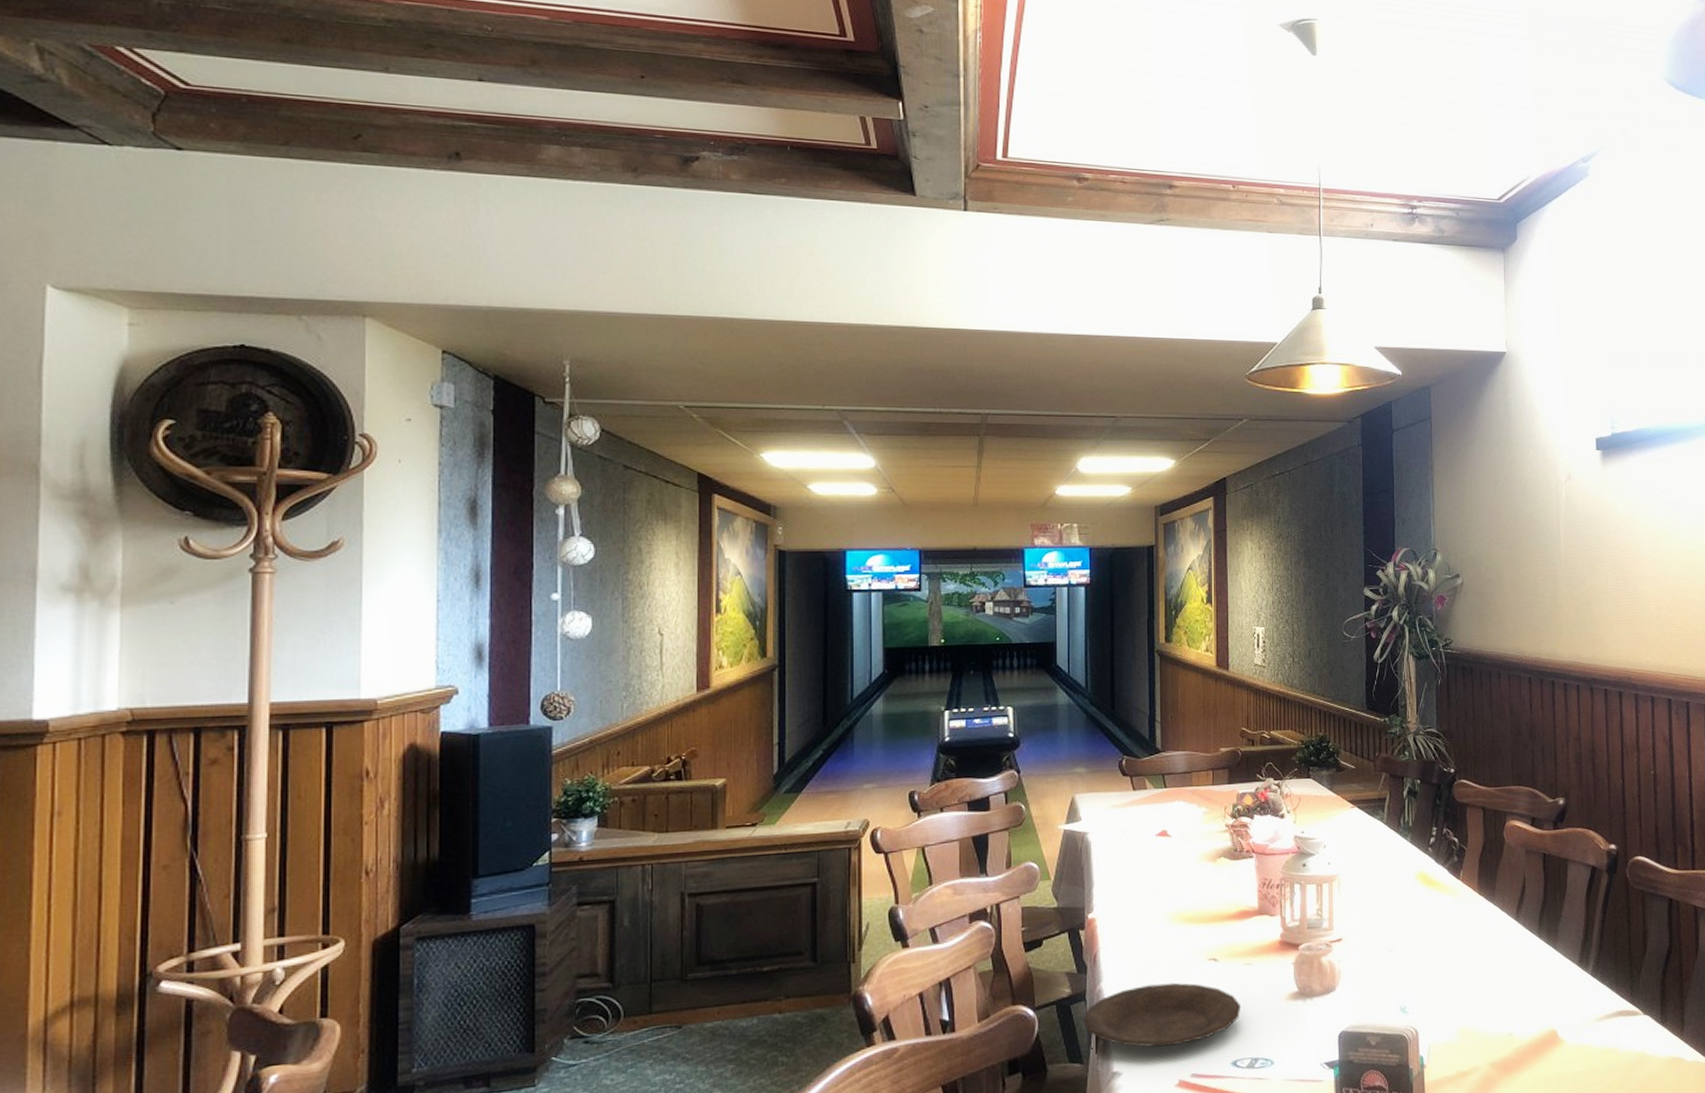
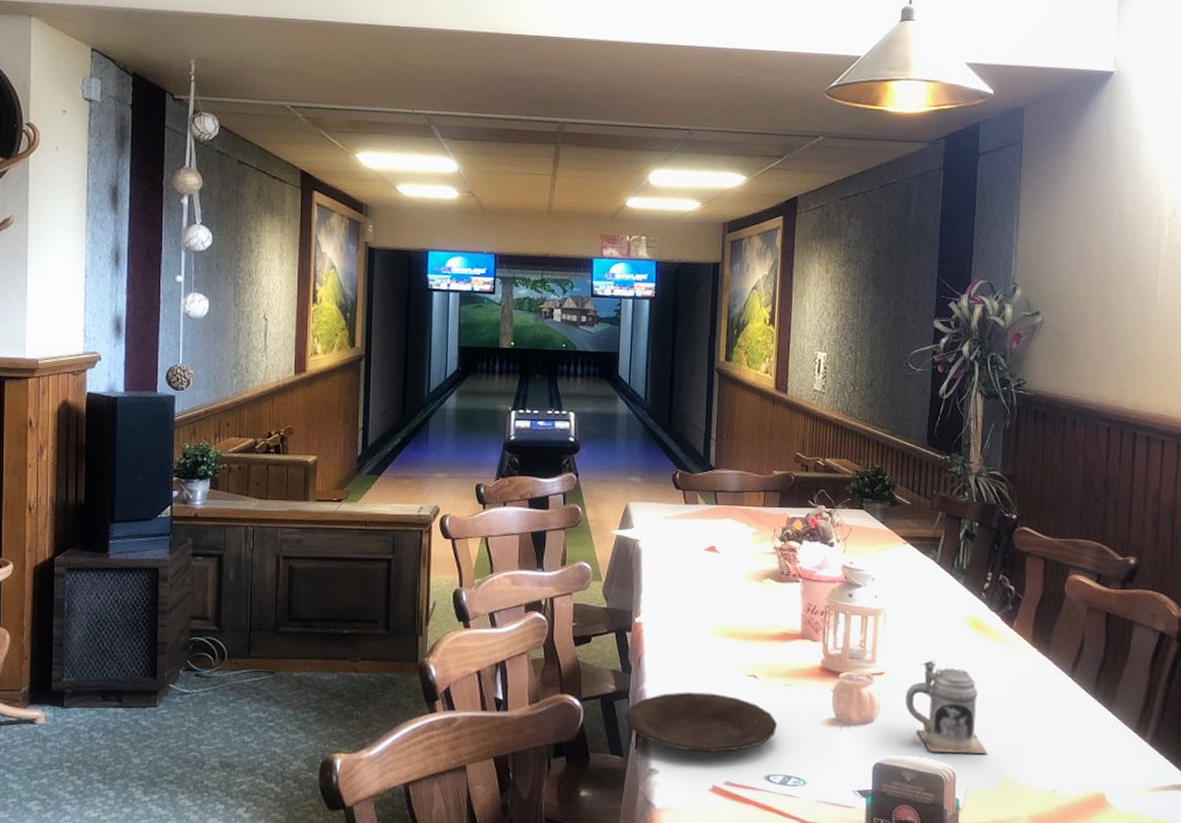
beer mug: none [1364,920,1446,1013] -> present [905,660,988,754]

